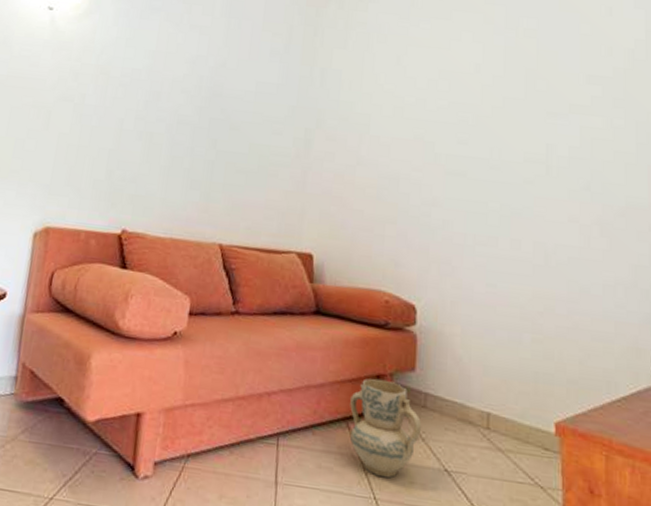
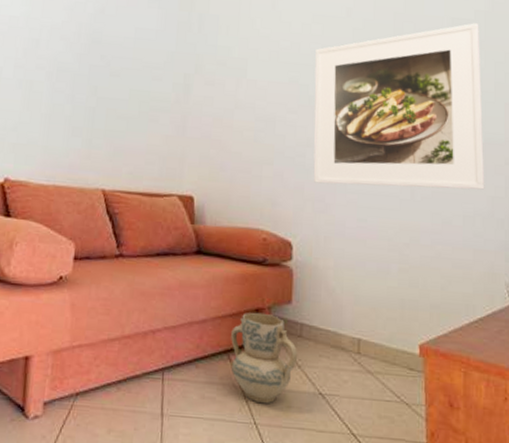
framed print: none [439,80,627,257] -> present [313,23,485,190]

